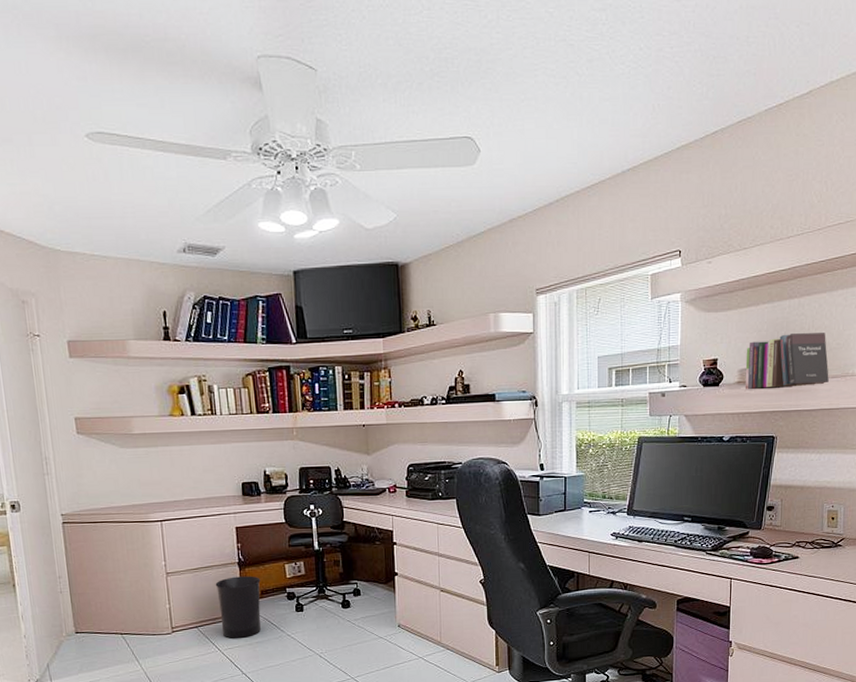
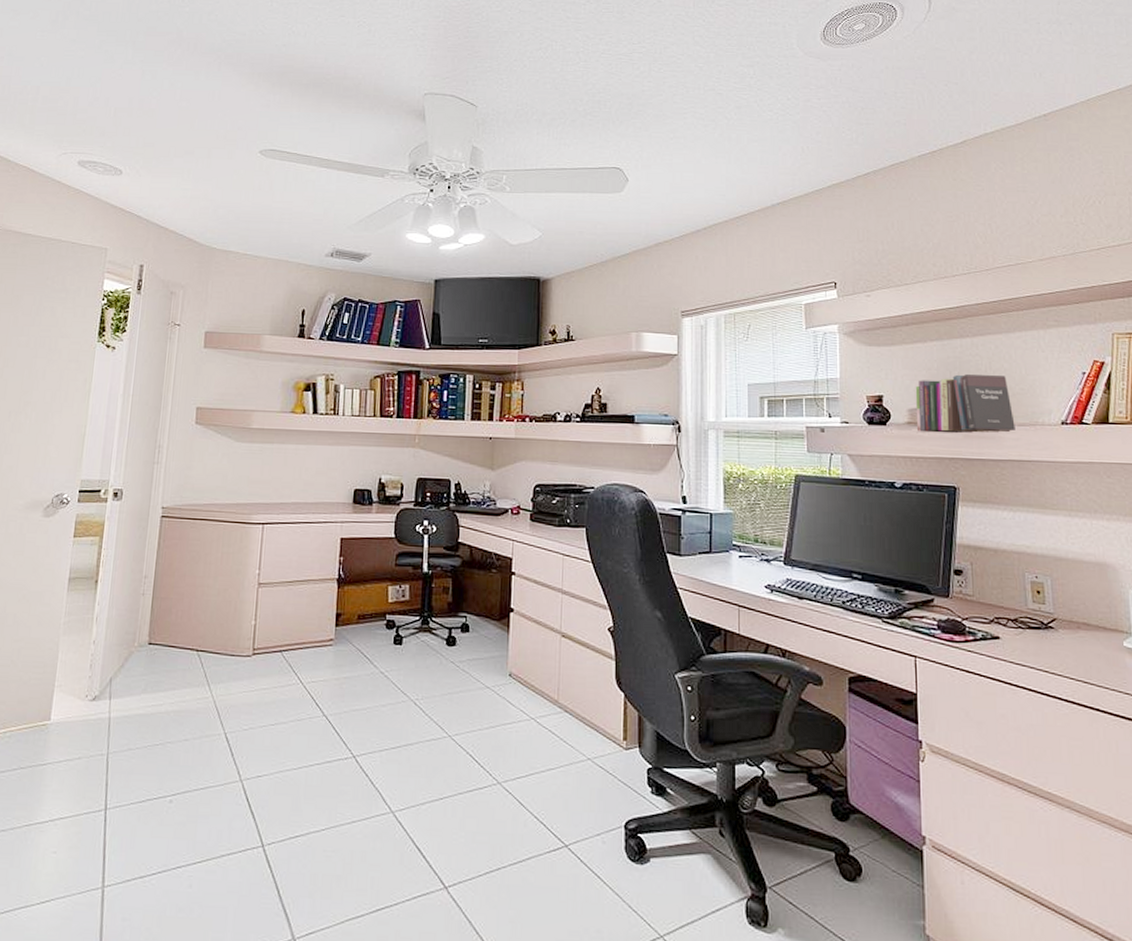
waste bin: present [215,576,261,638] -> none [307,595,359,670]

